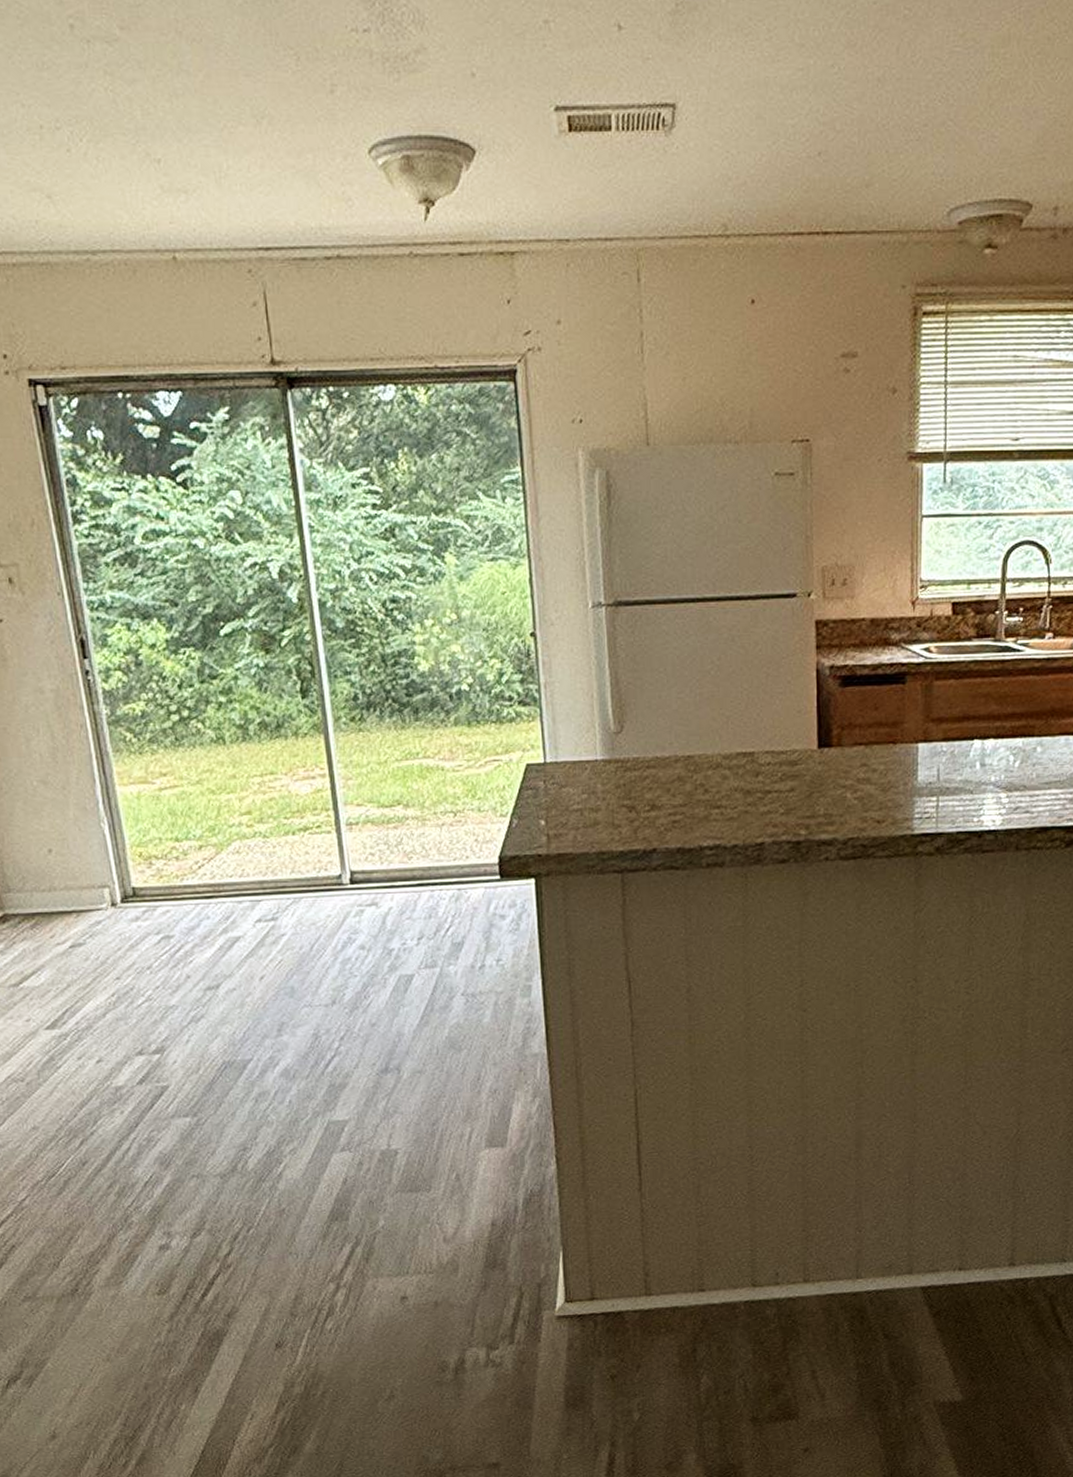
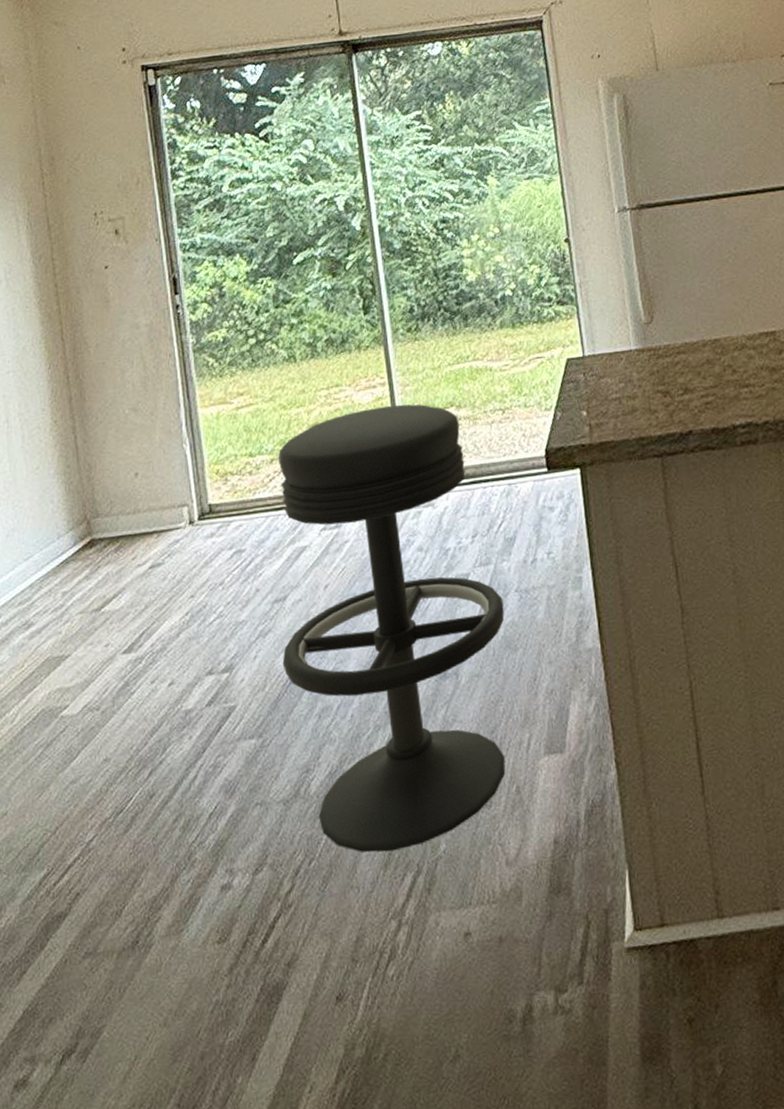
bar stool: none [207,798,449,1225] -> present [278,404,505,852]

